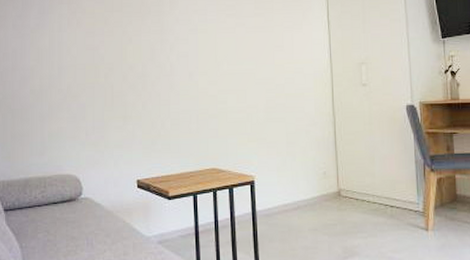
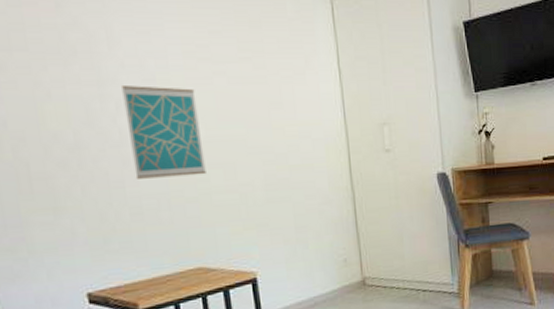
wall art: none [175,34,225,99] -> present [122,85,206,179]

